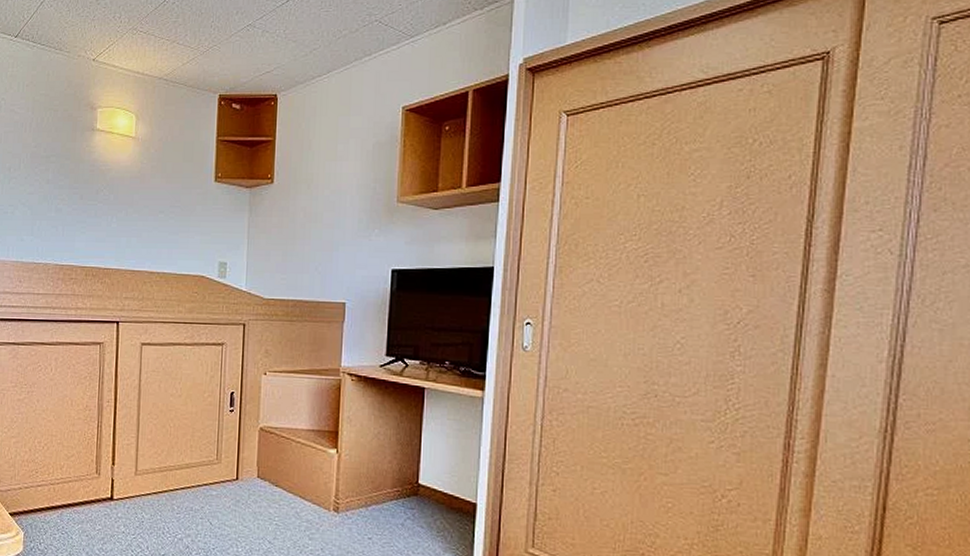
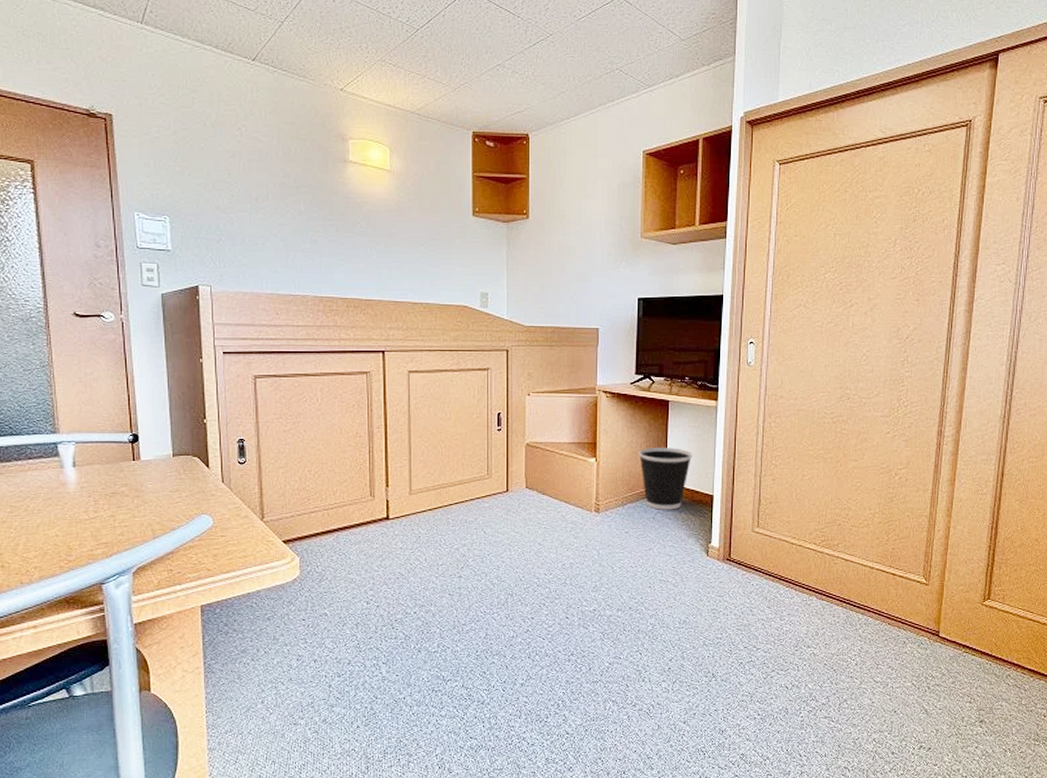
wastebasket: none [386,441,452,517] -> present [638,448,693,510]

